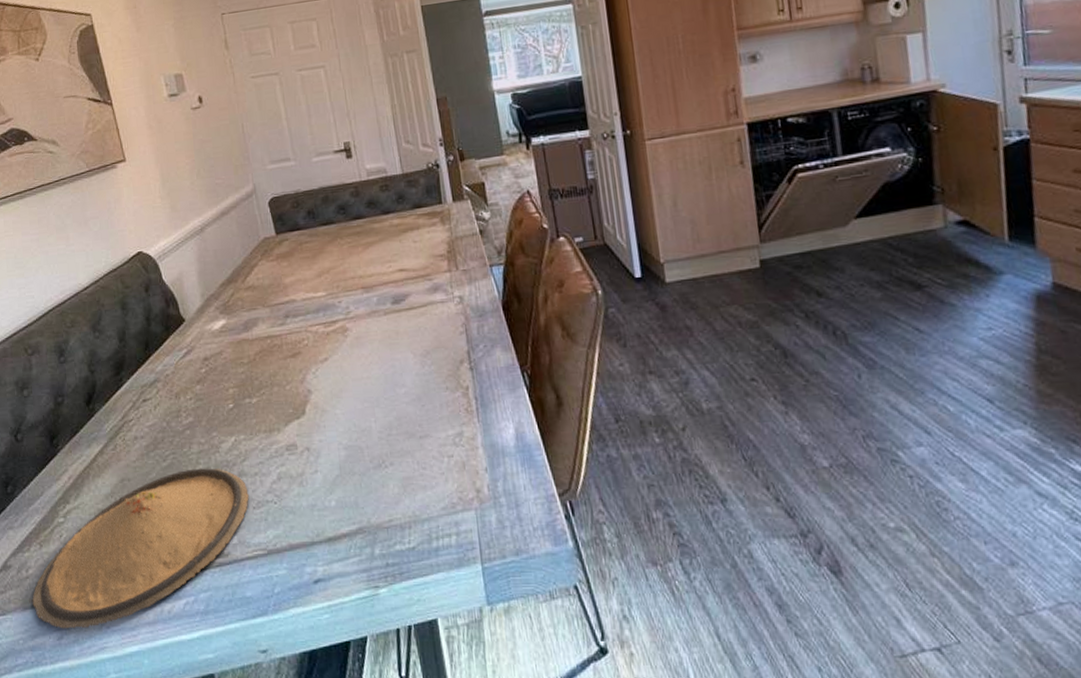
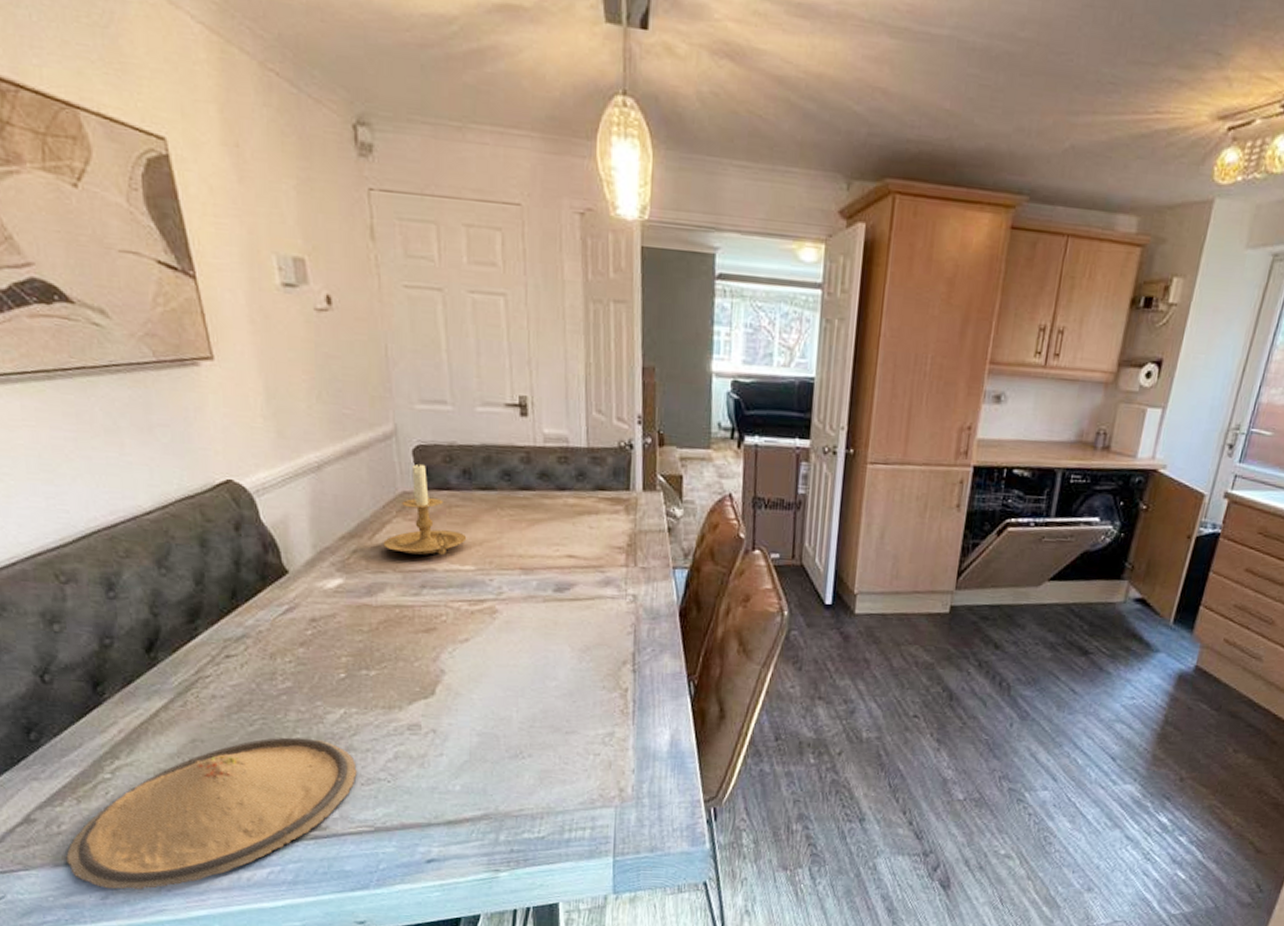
candle holder: none [253,211,317,290] -> present [383,461,467,555]

